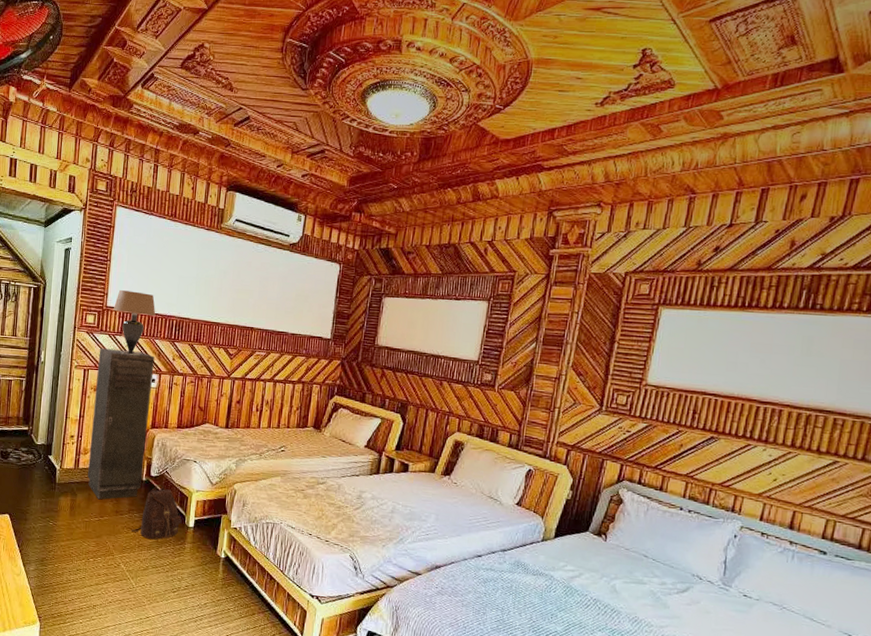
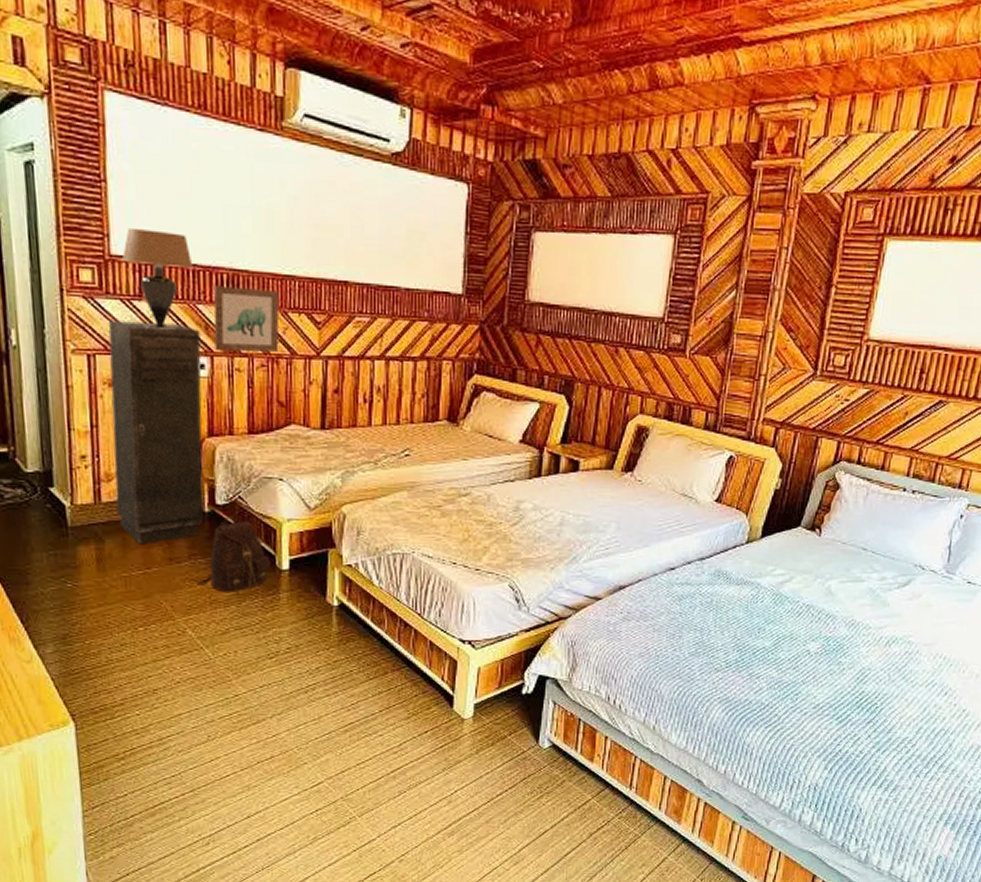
wall art: none [163,328,208,373] -> present [214,286,280,352]

